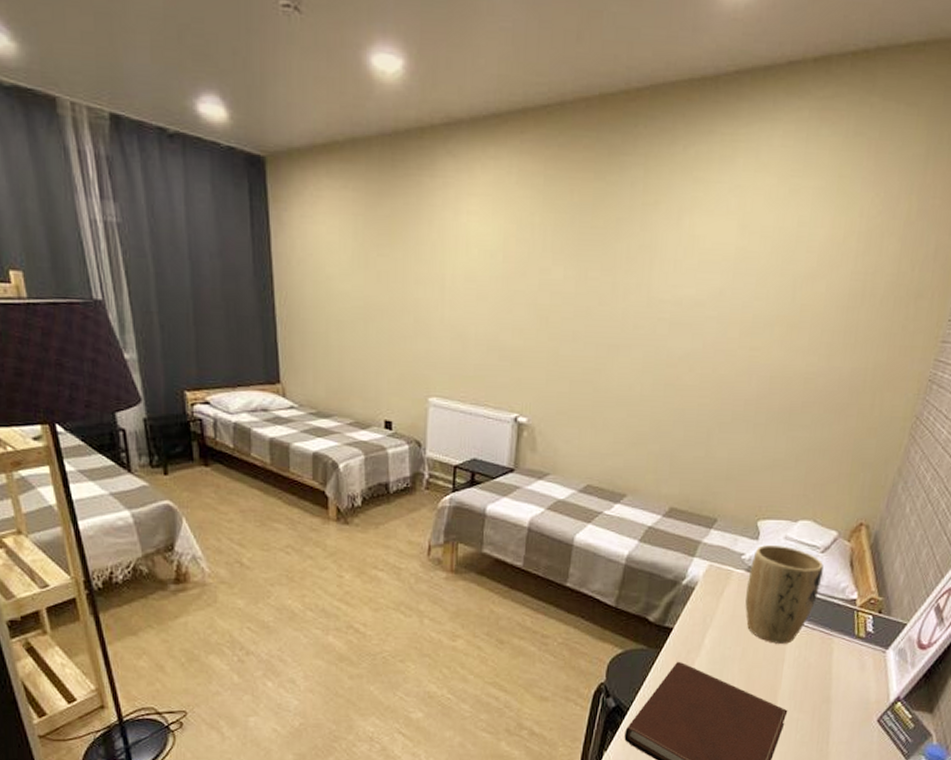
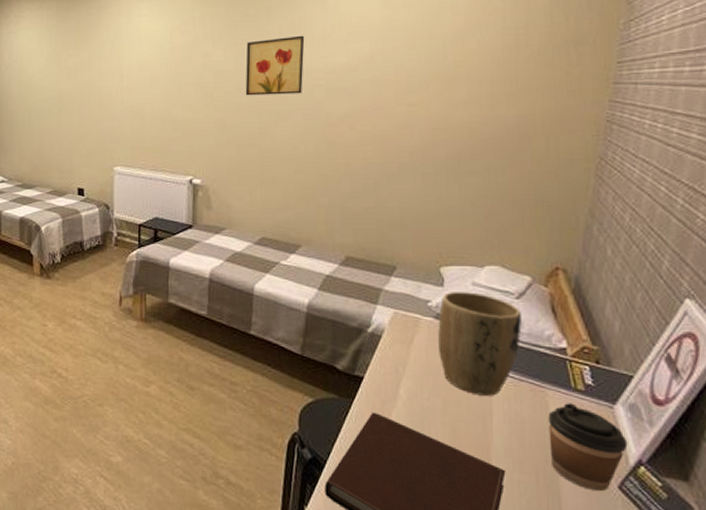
wall art: none [583,258,654,327] -> present [245,35,305,96]
coffee cup: none [827,649,892,724] -> present [548,403,628,491]

